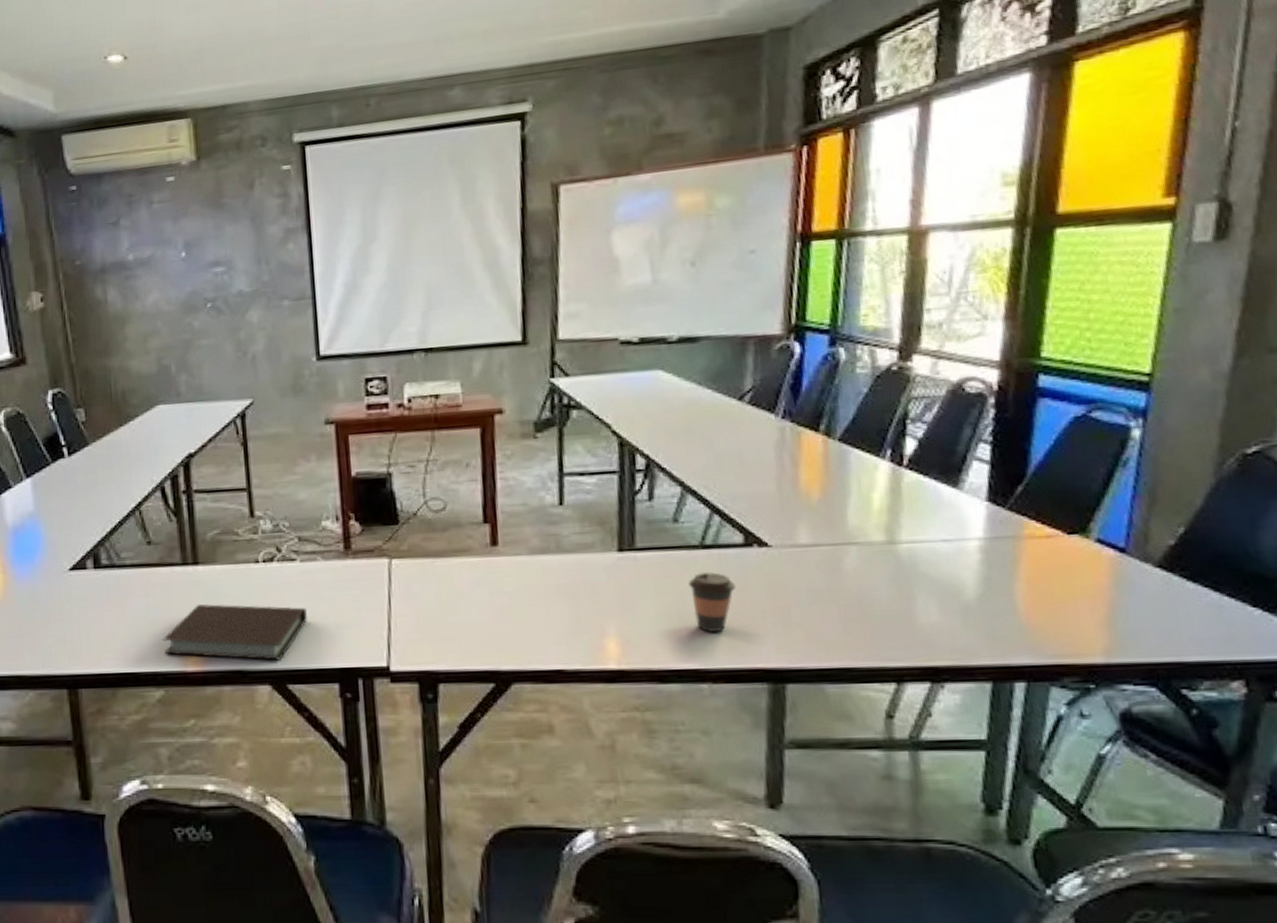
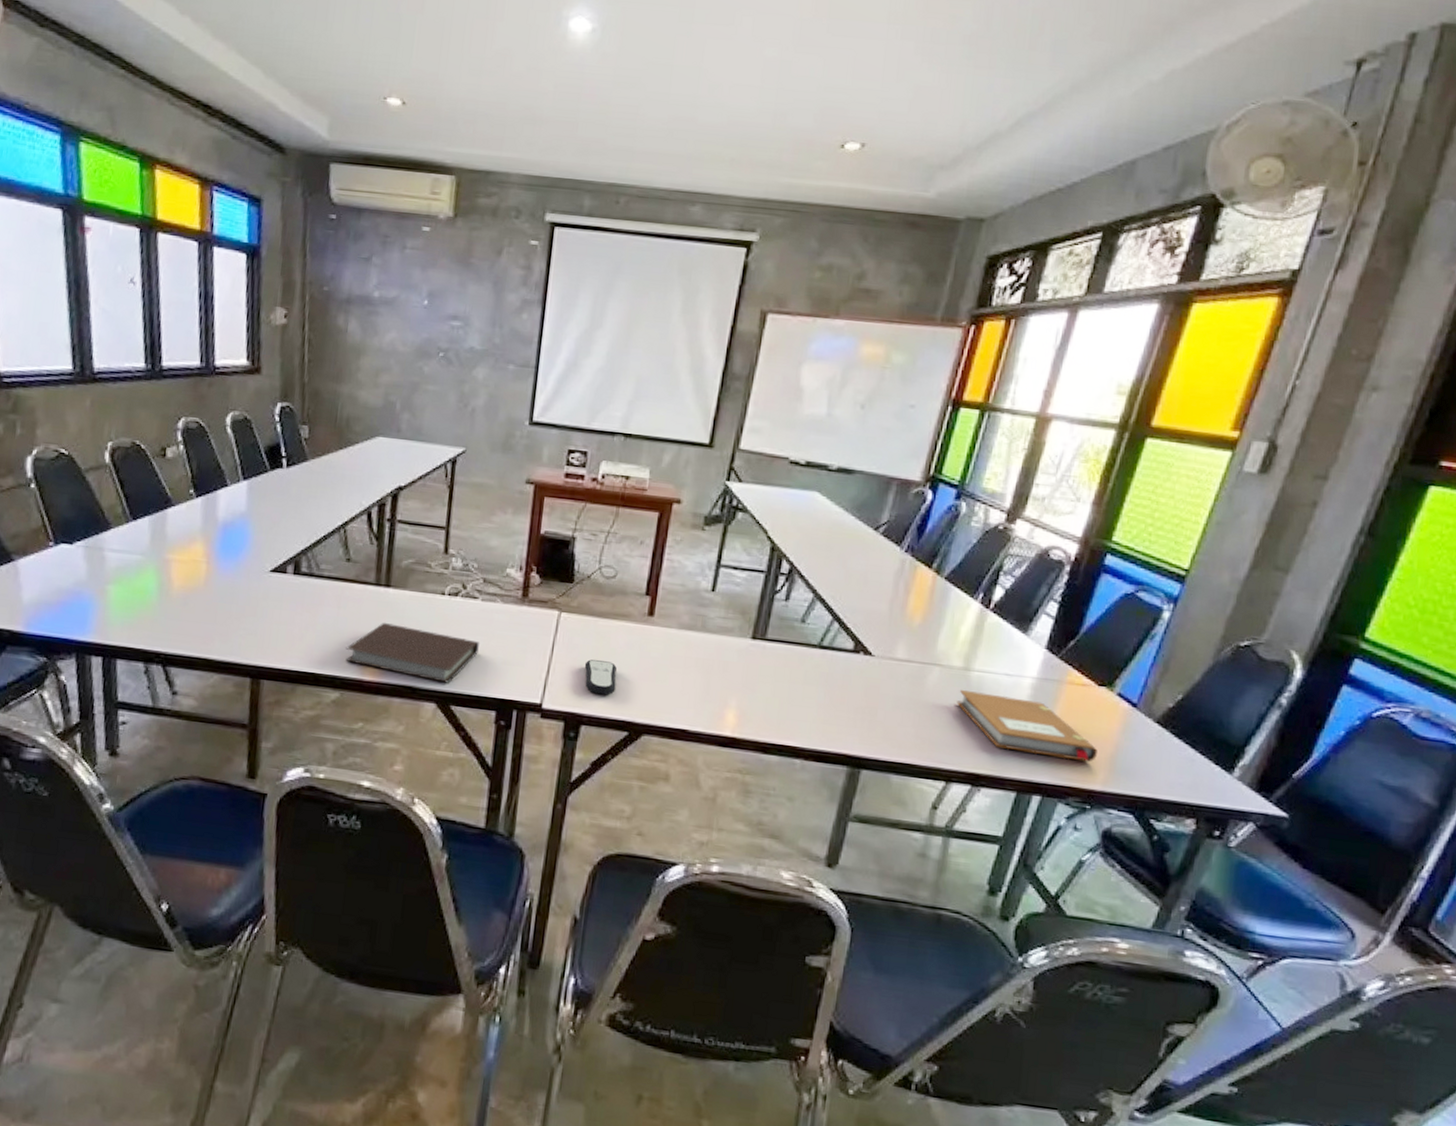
remote control: none [429,606,470,645] -> present [584,659,617,695]
coffee cup: present [689,571,736,632] -> none [801,667,839,719]
notebook: none [888,566,1088,632] -> present [956,689,1097,762]

